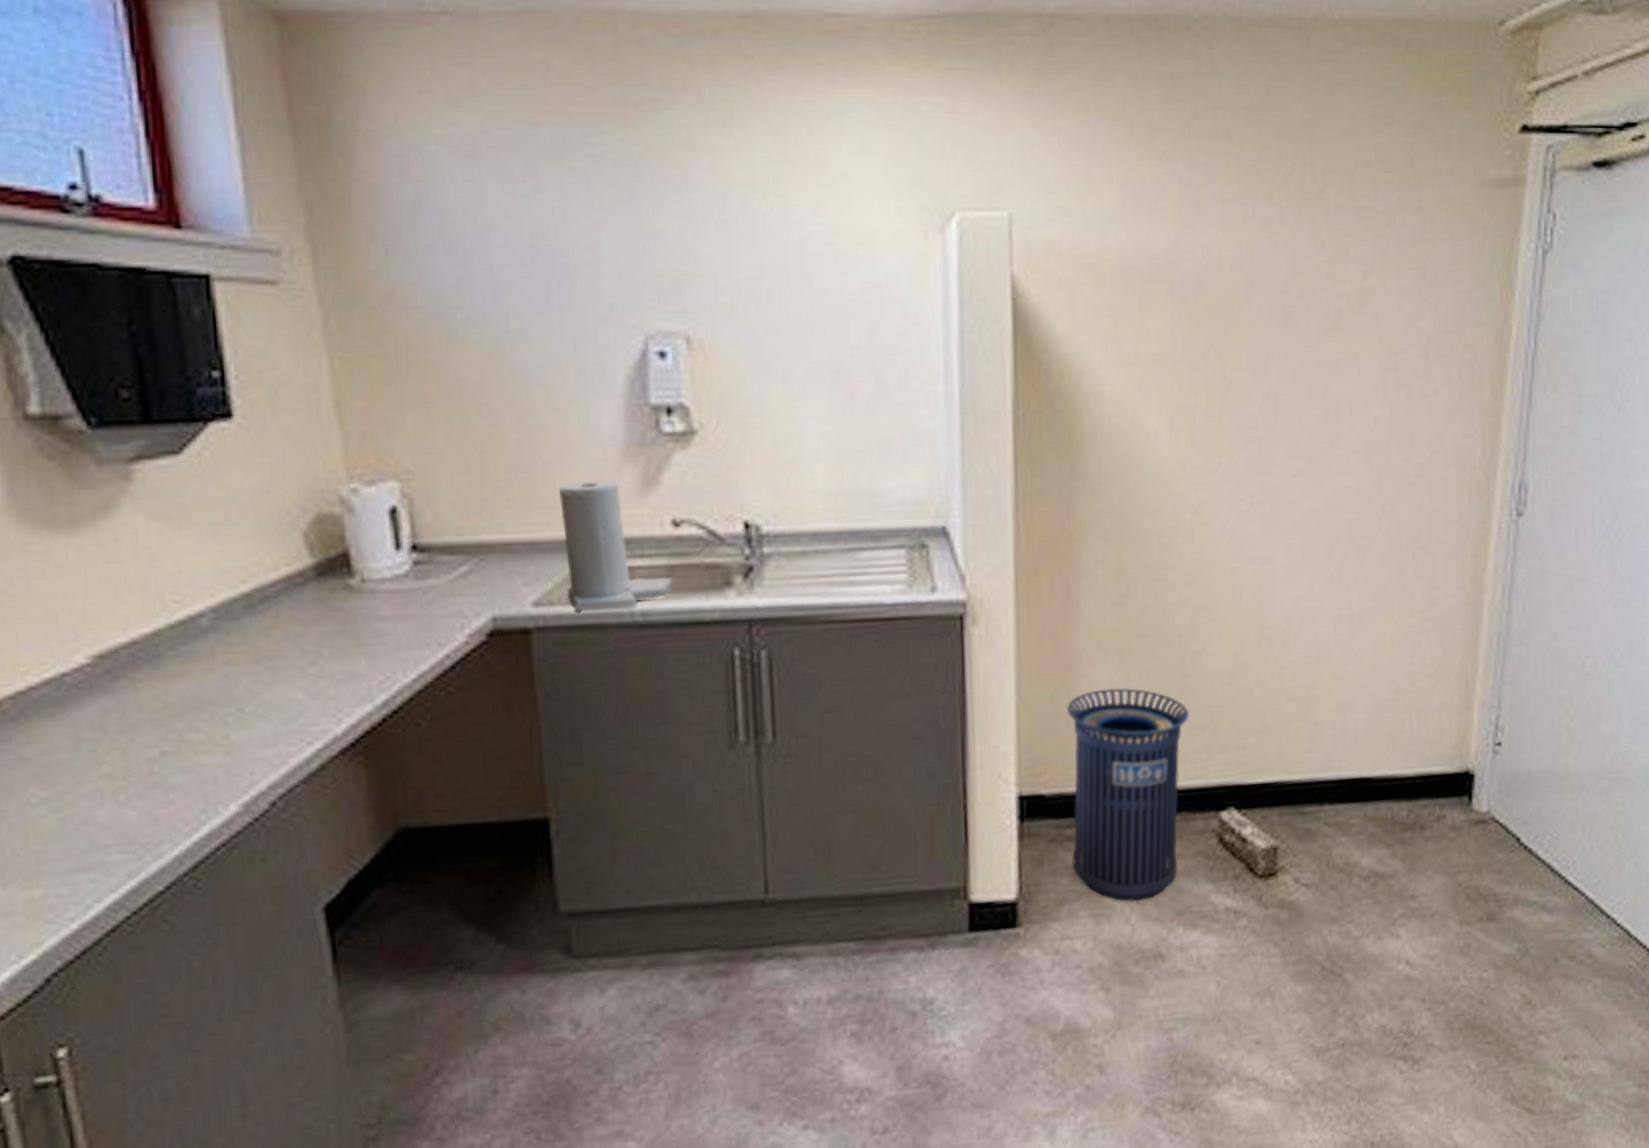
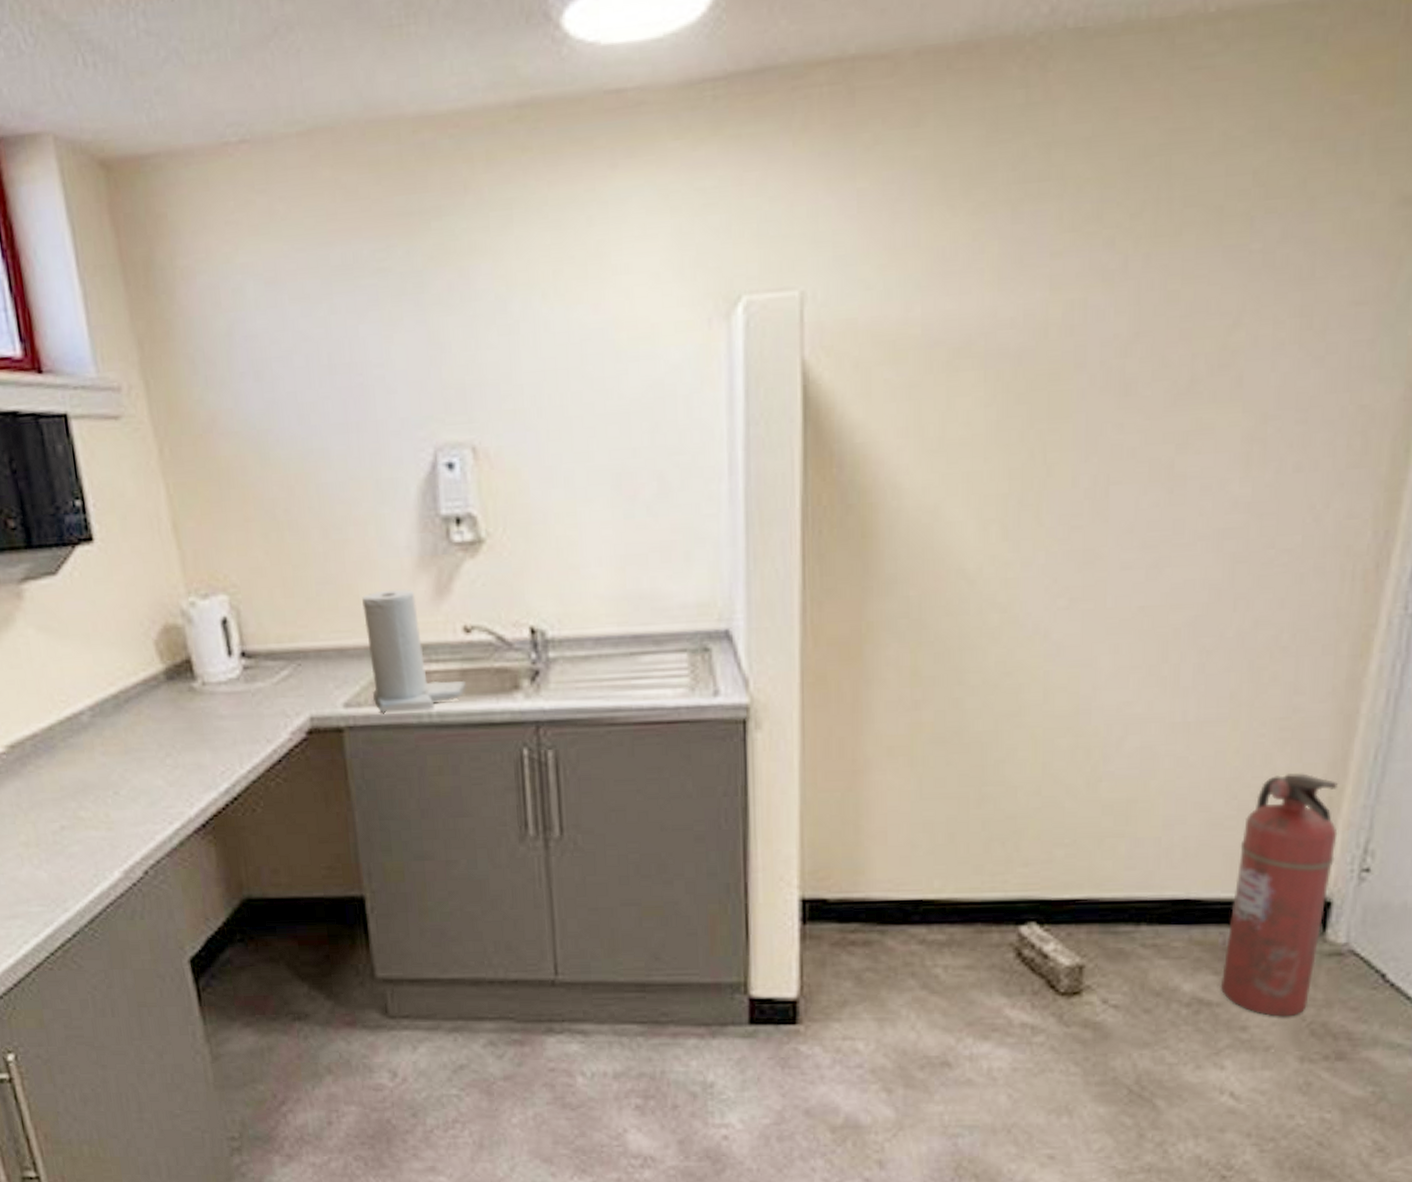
recycling bin: present [1067,688,1190,901] -> none [854,795,989,1008]
fire extinguisher: none [1391,659,1475,884] -> present [1220,773,1338,1017]

